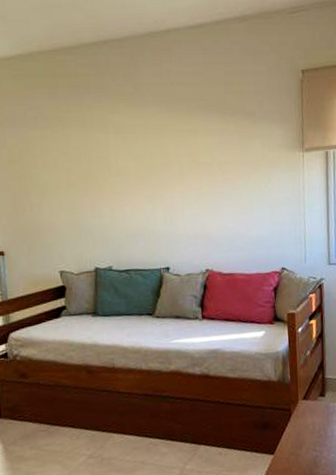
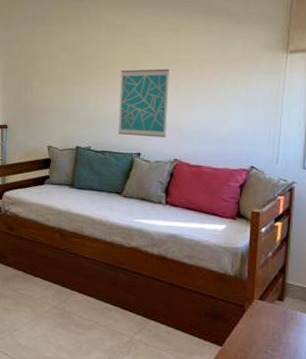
wall art: none [137,172,195,250] -> present [117,68,169,138]

